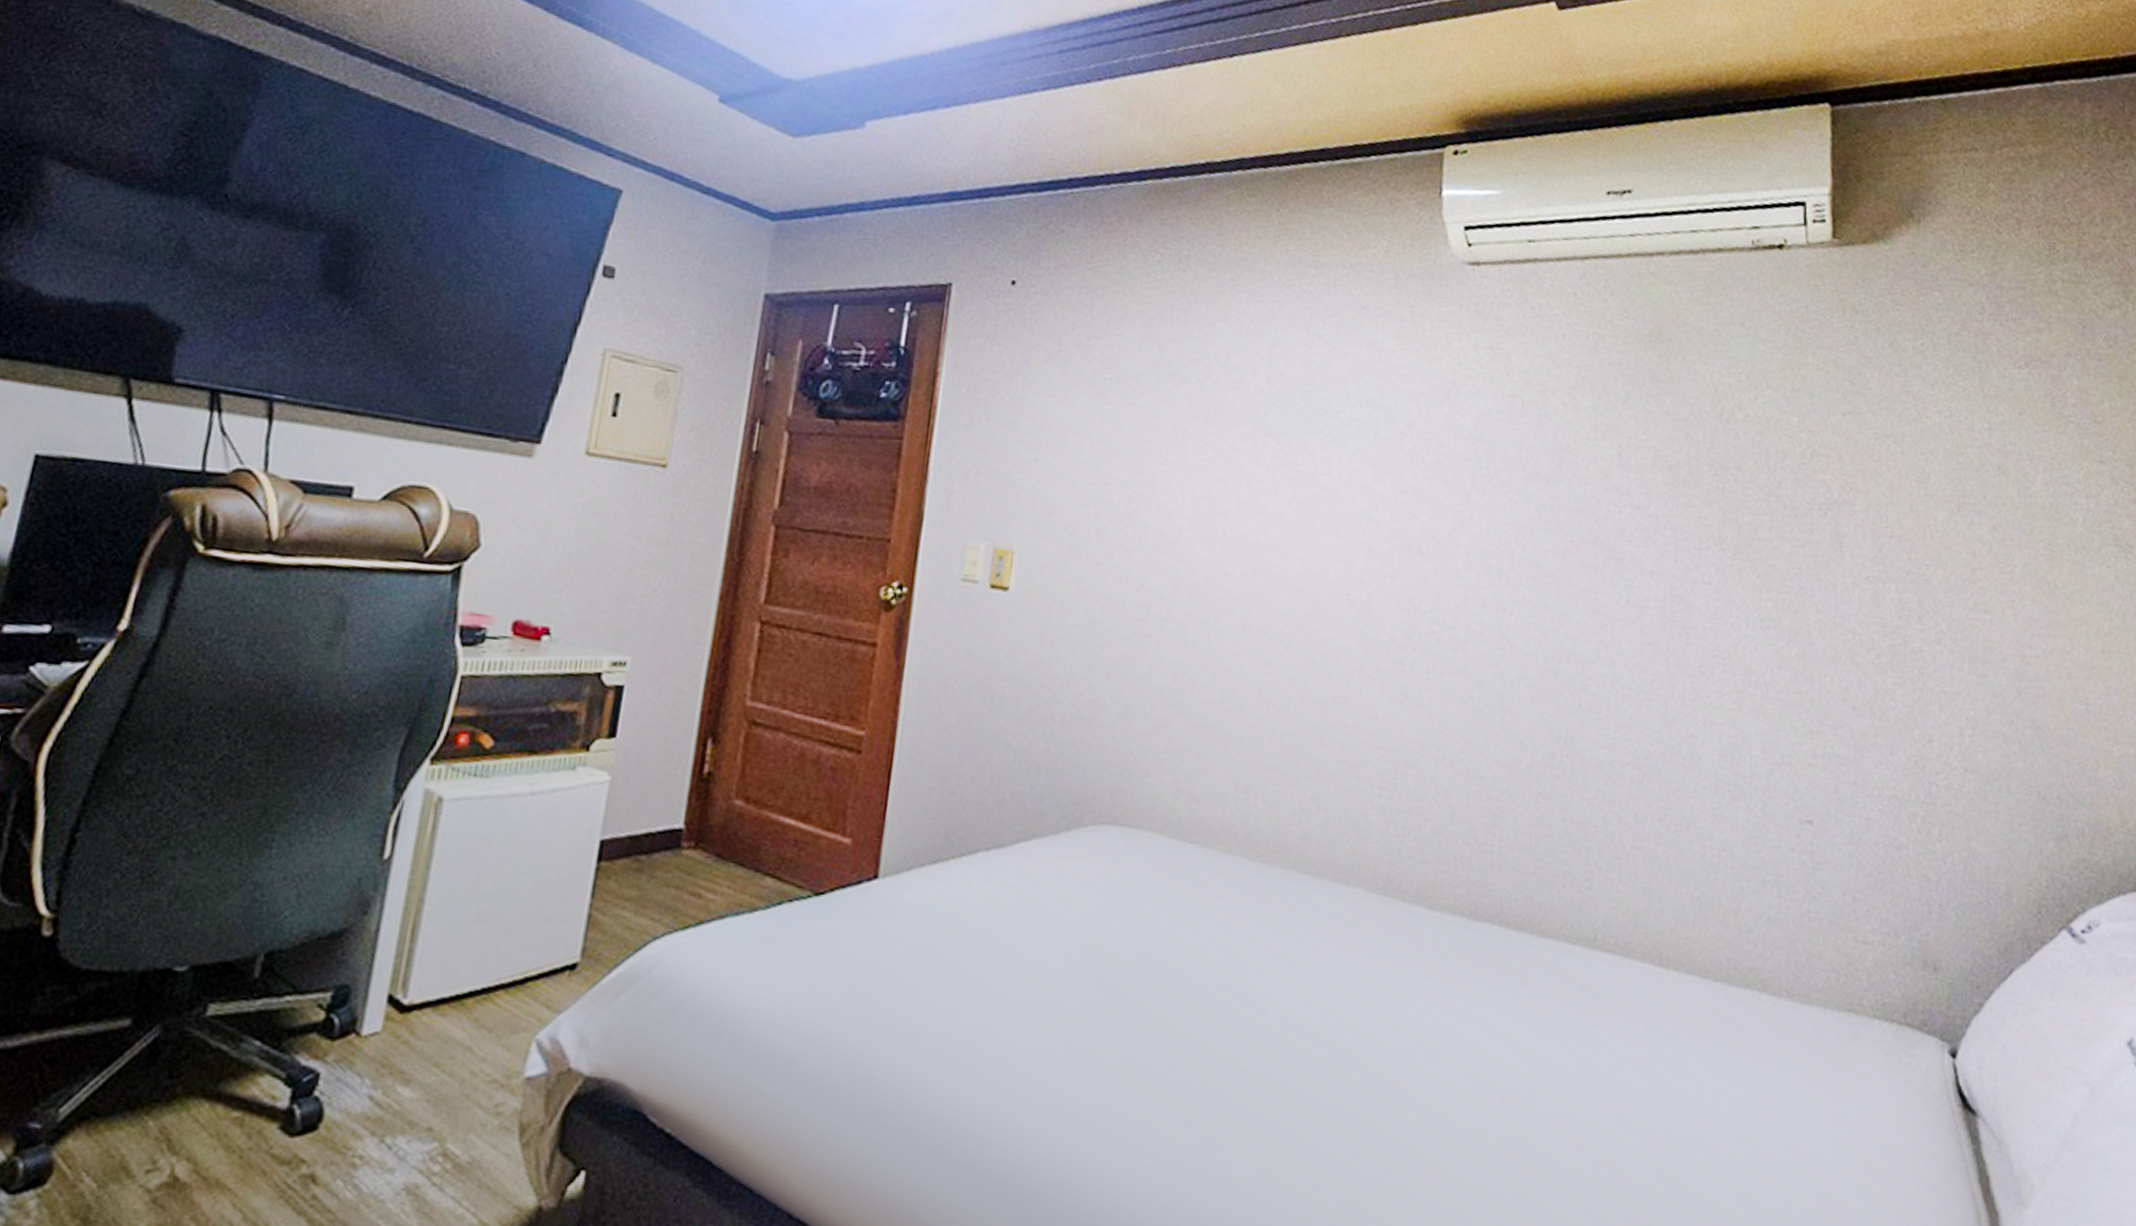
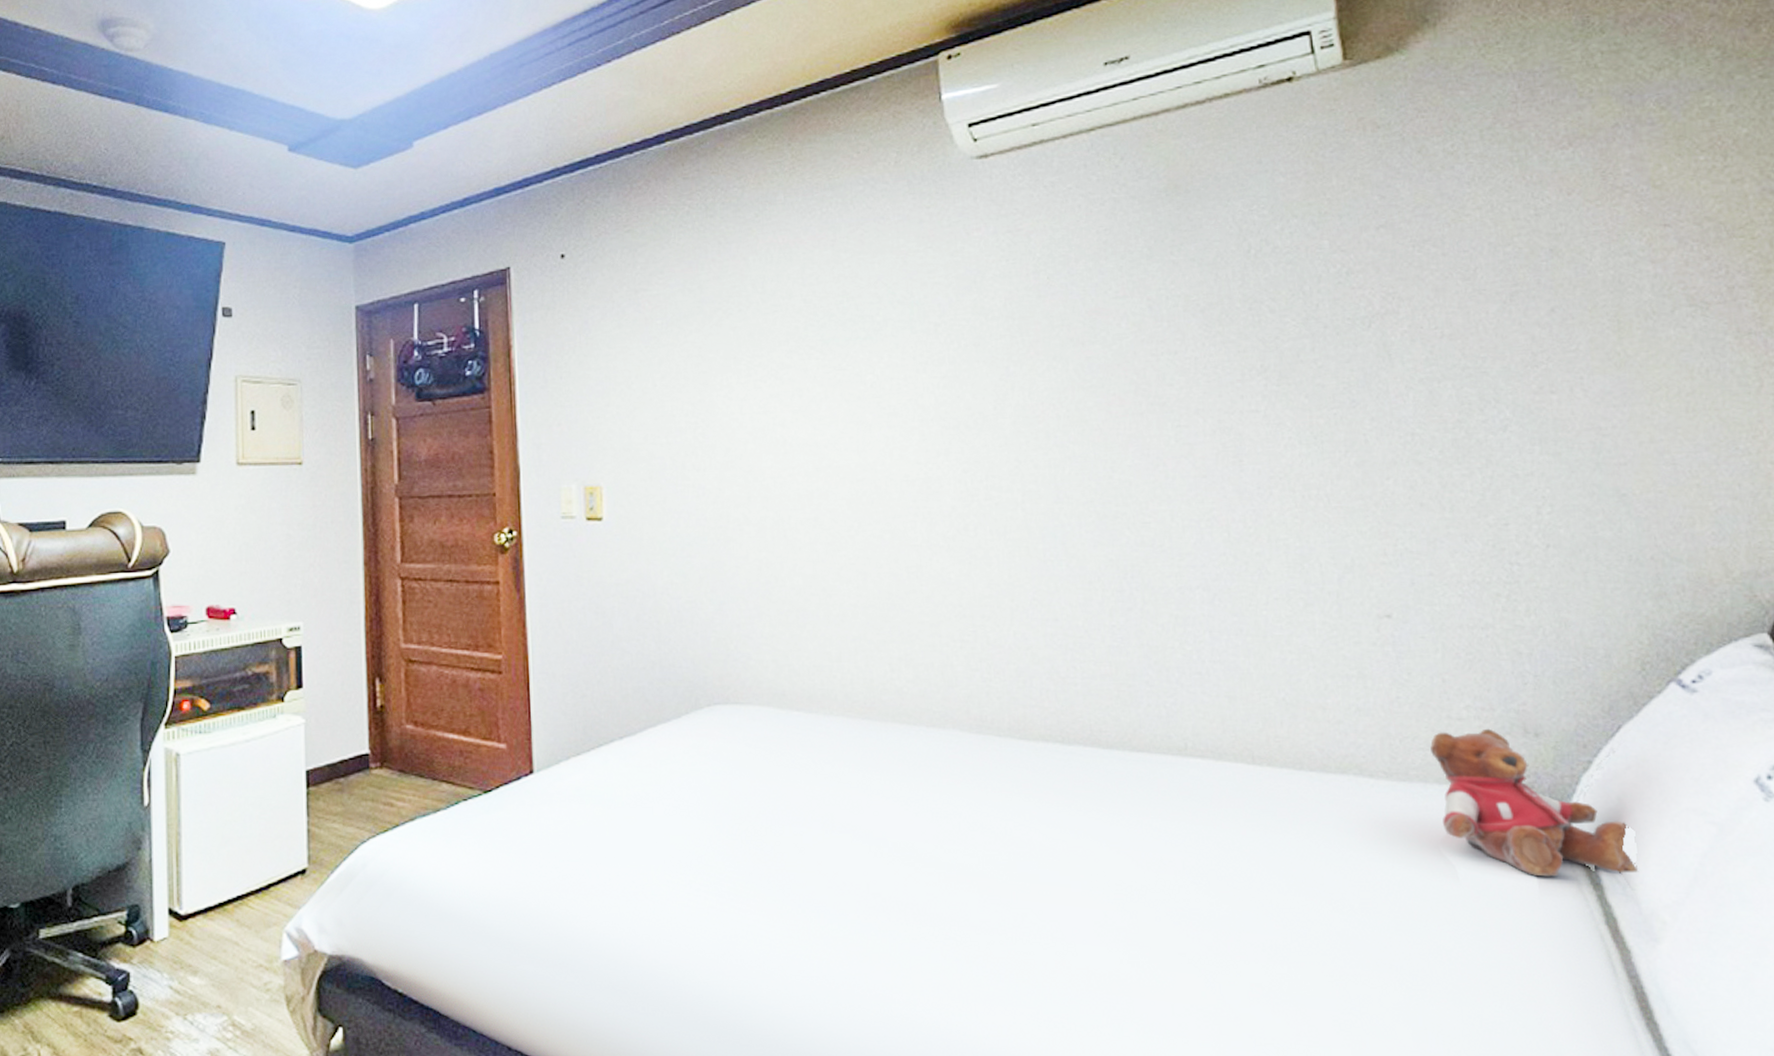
teddy bear: none [1834,954,2015,1130] -> present [1430,728,1639,877]

